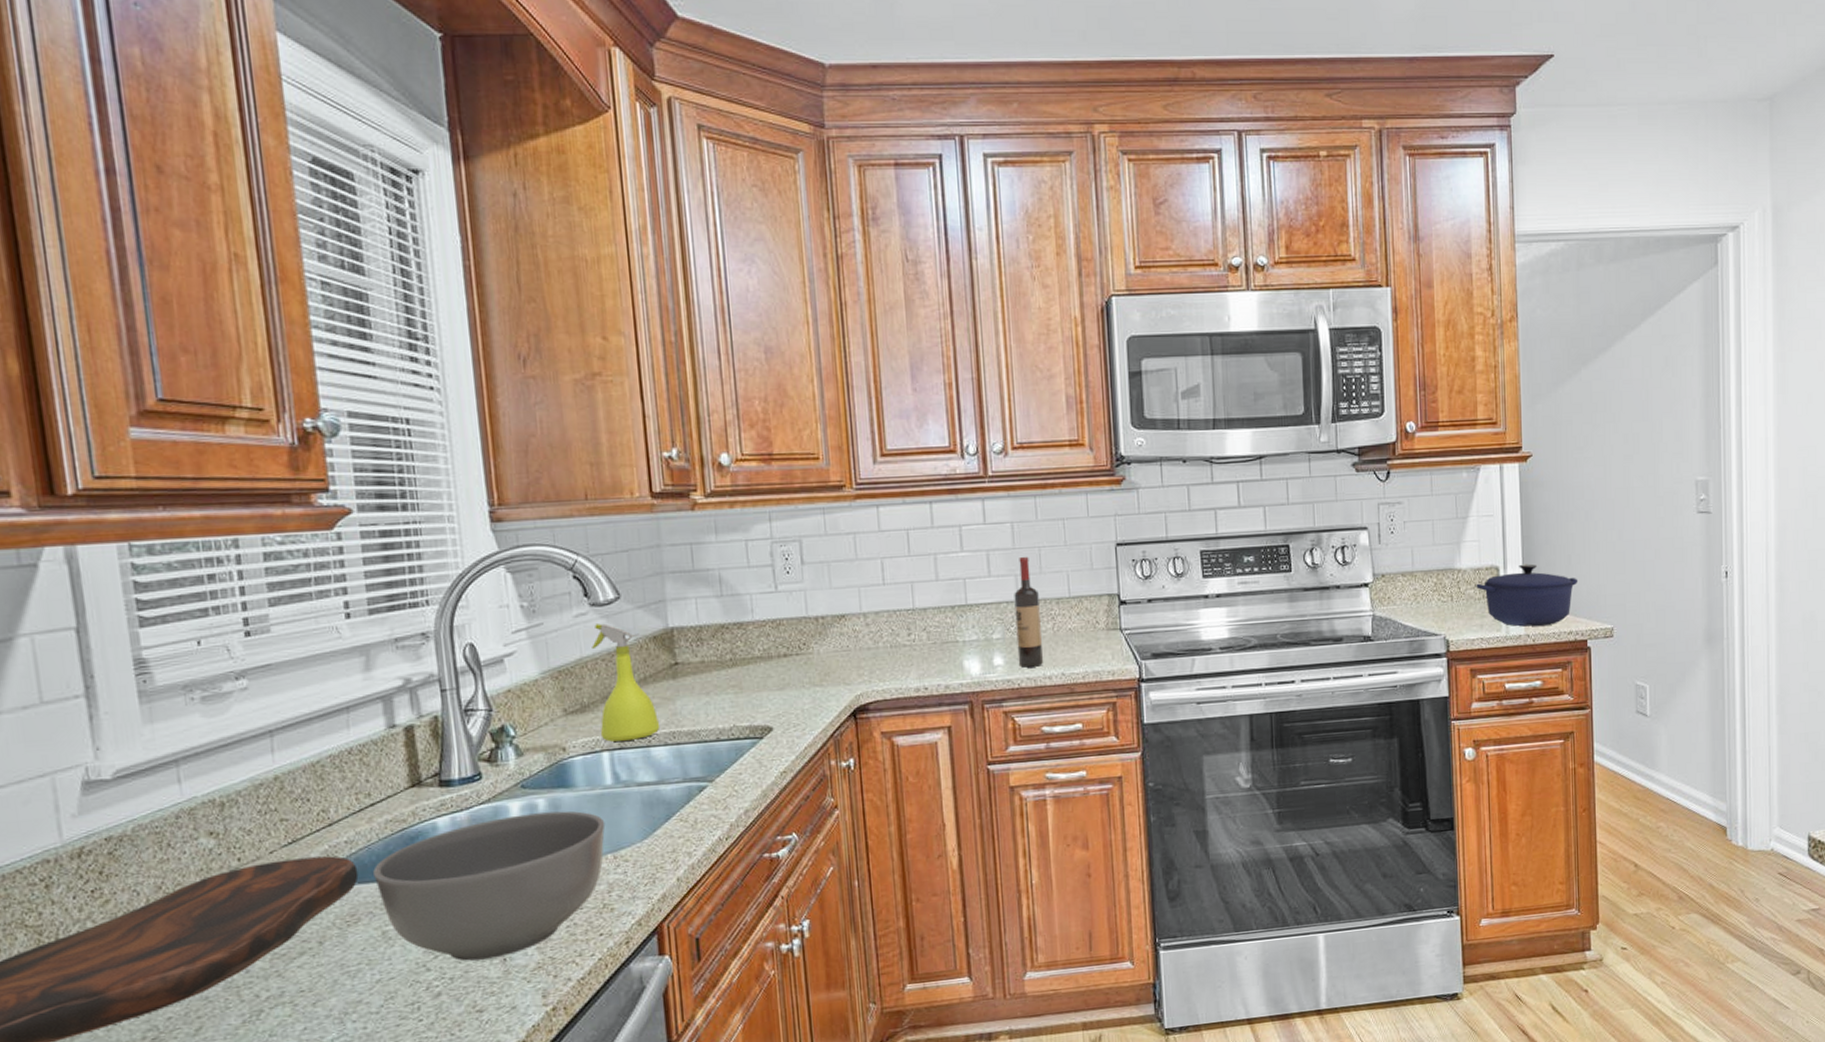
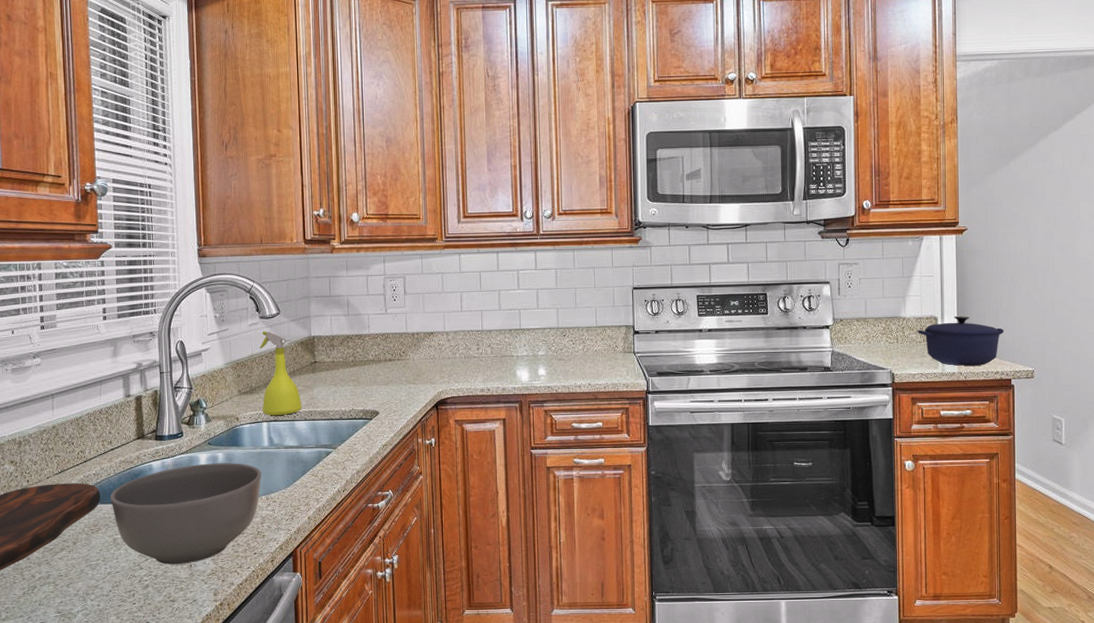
wine bottle: present [1014,556,1044,668] -> none [555,294,576,378]

